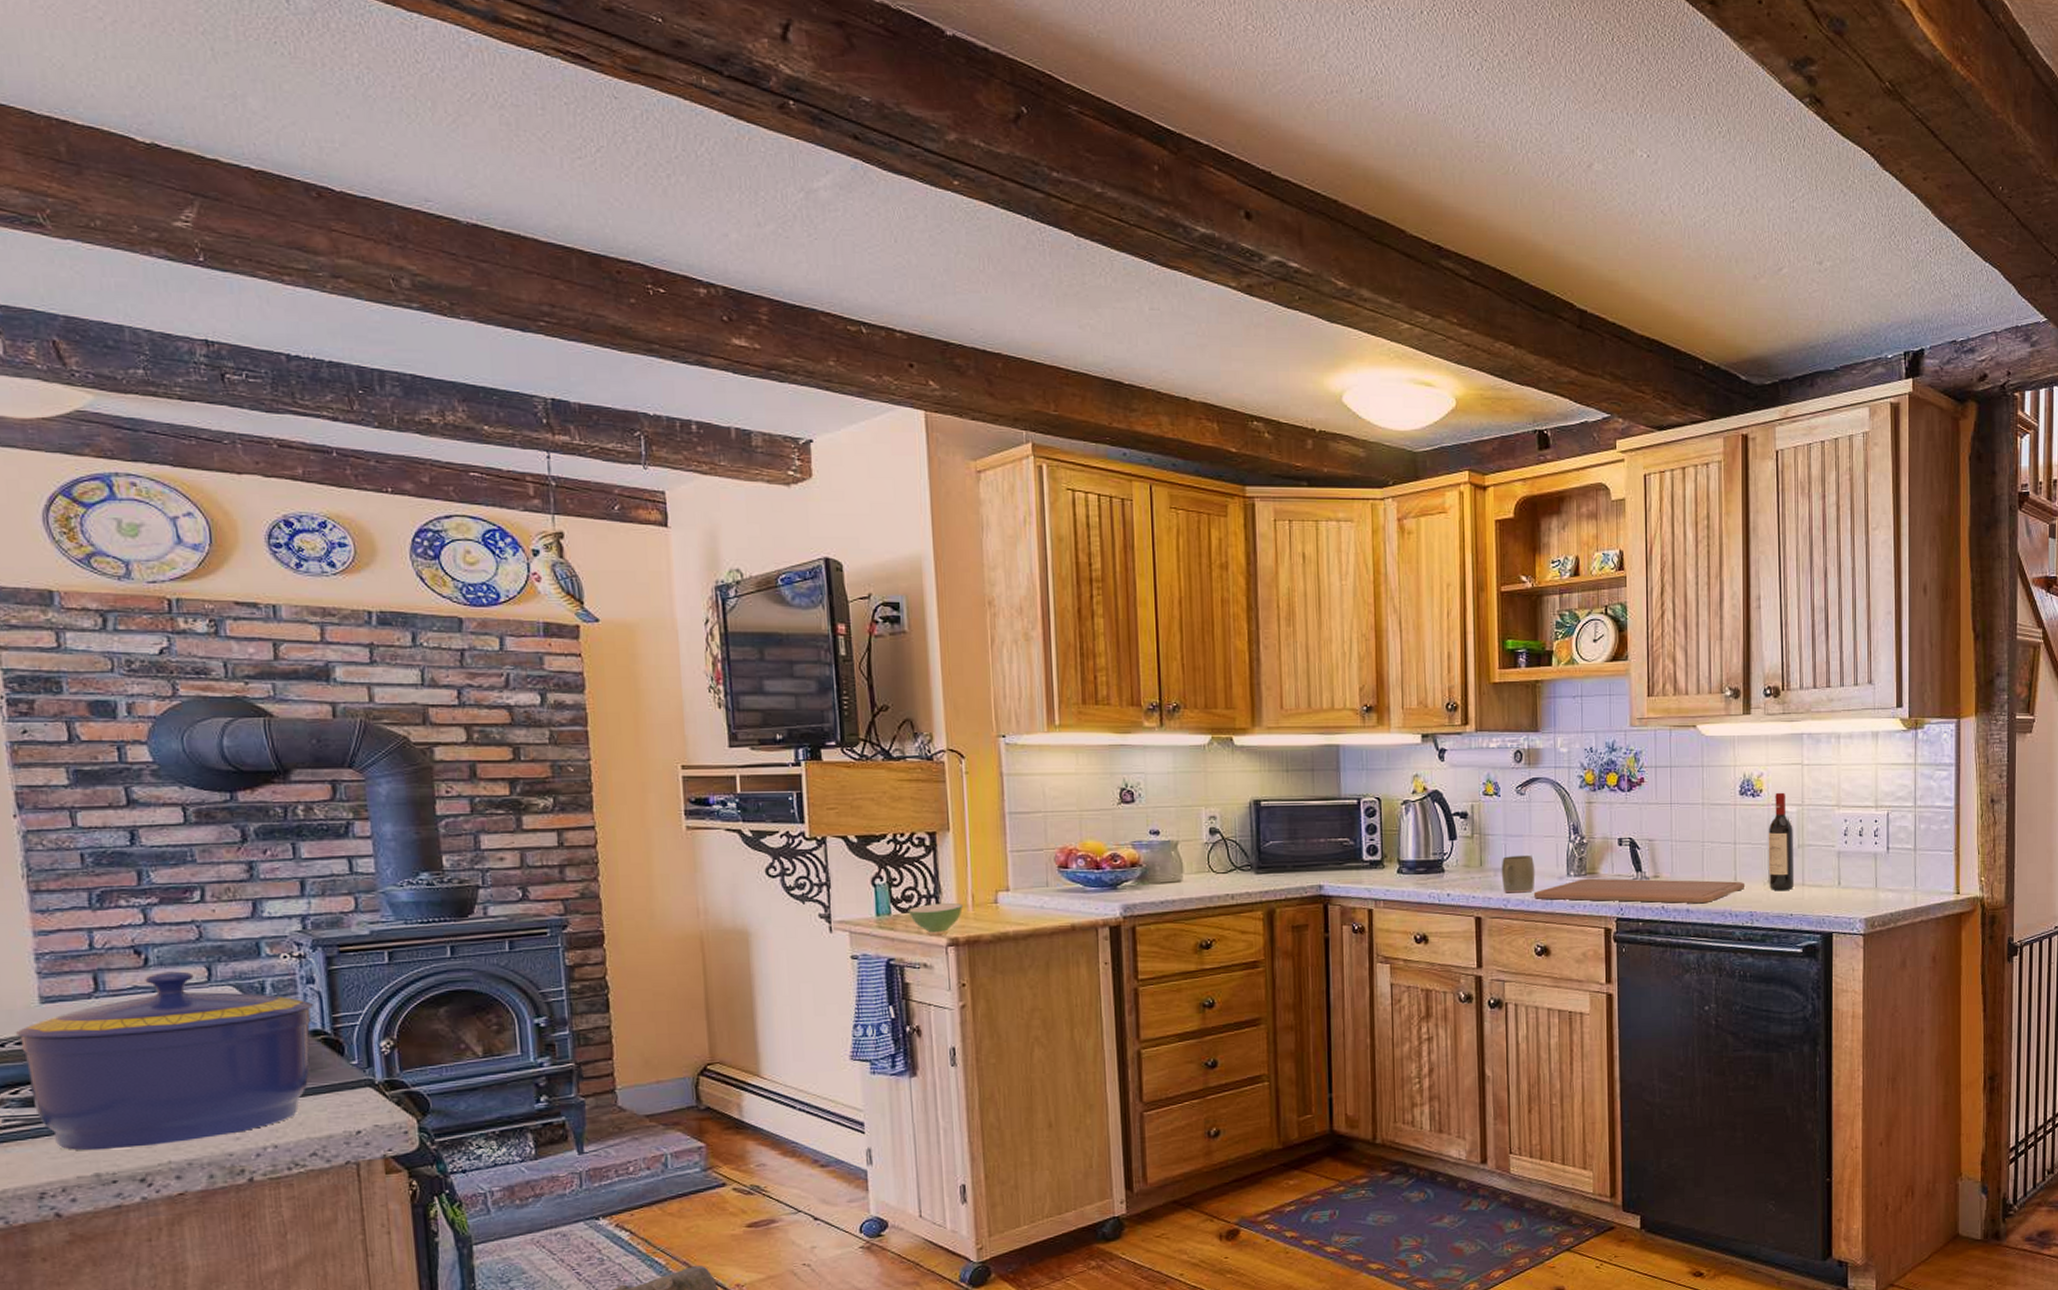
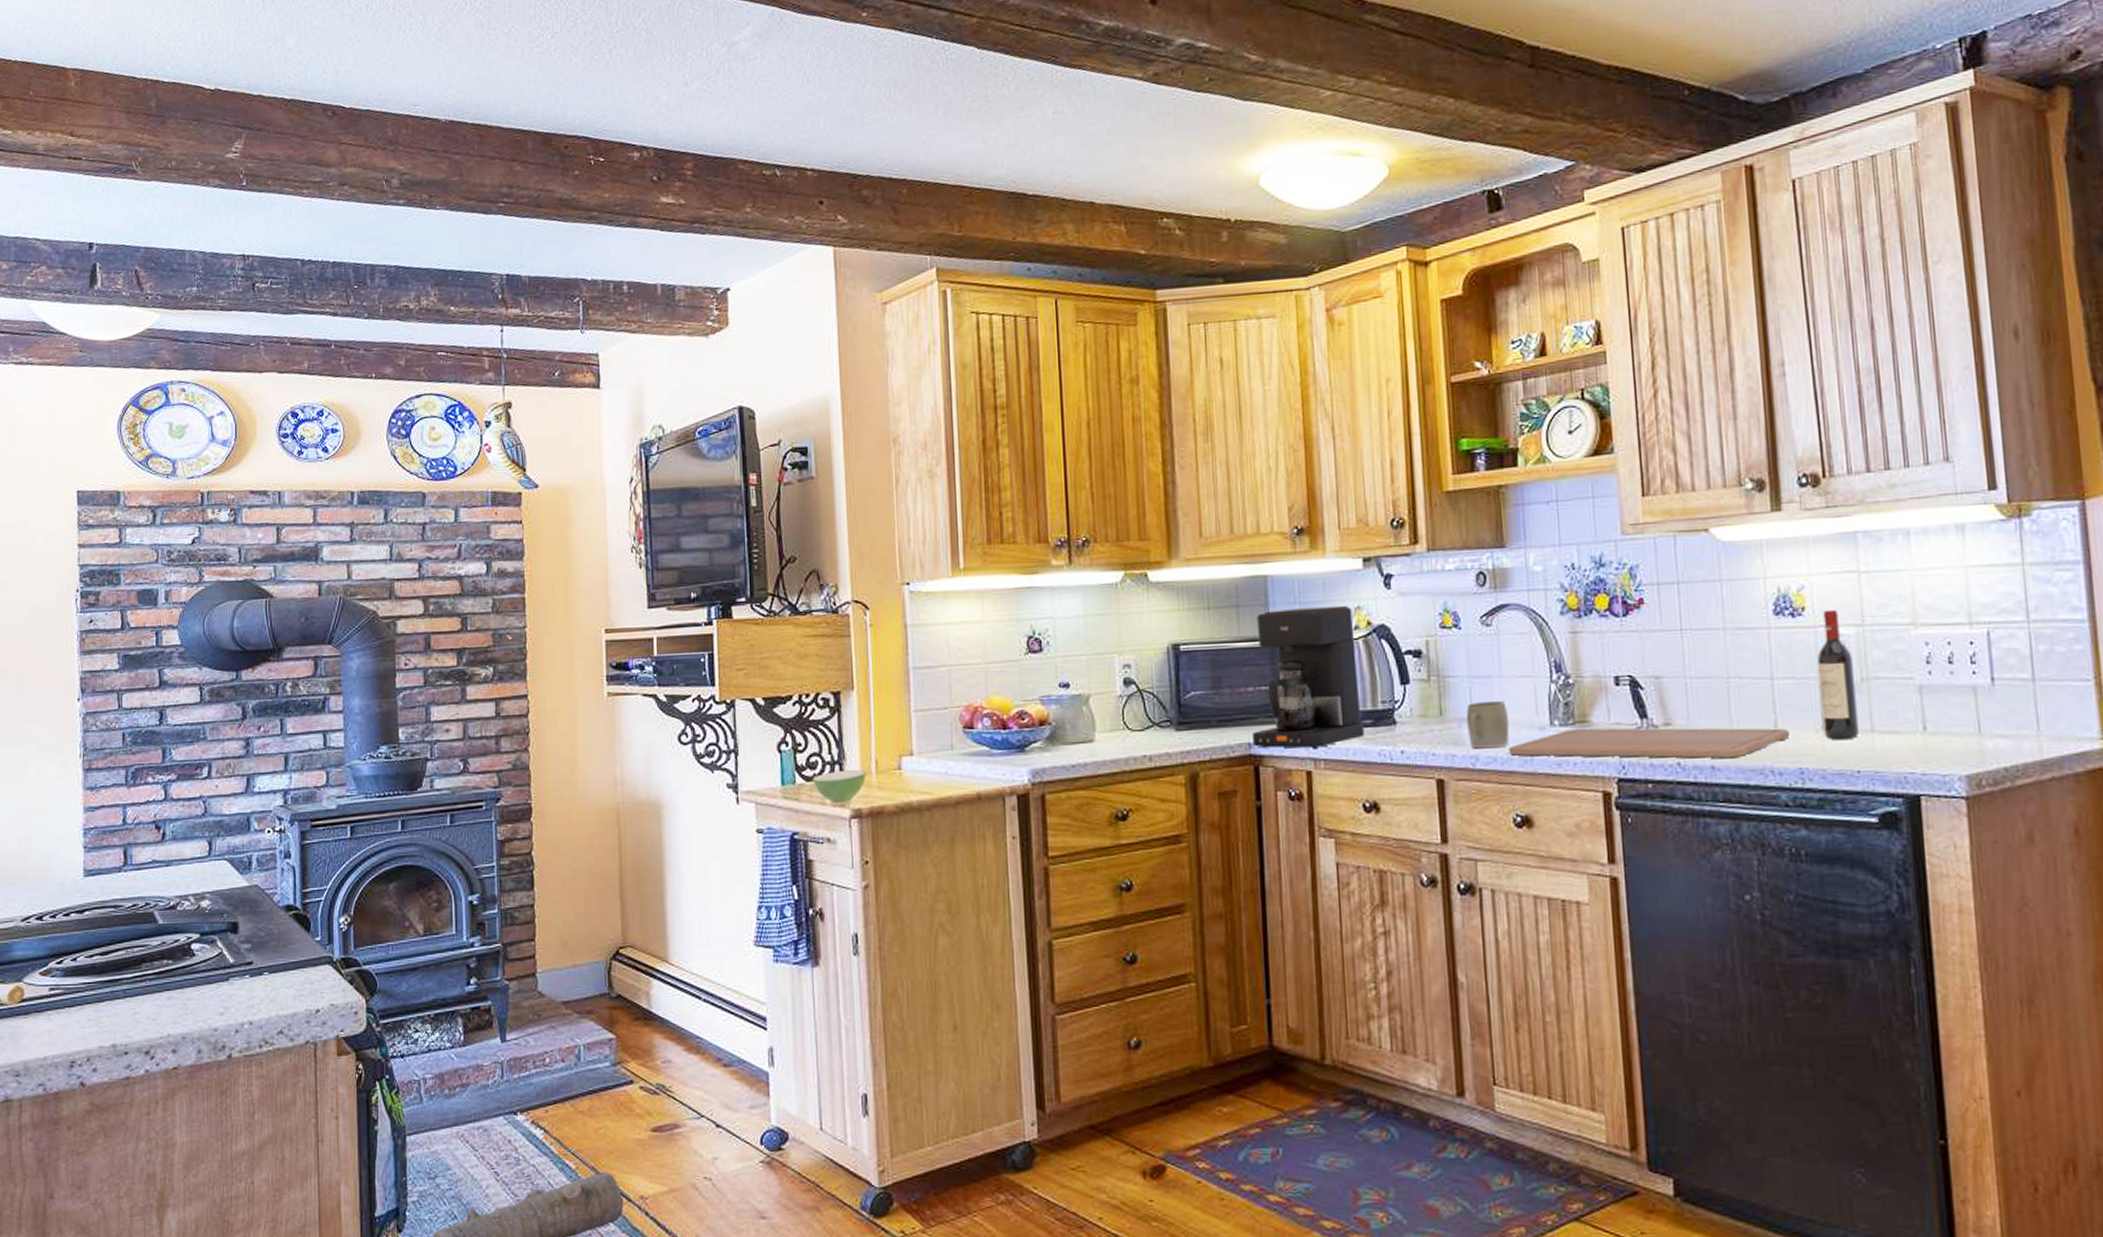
cooking pot: present [15,971,313,1151] -> none [64,845,288,1021]
coffee maker: none [1323,773,1418,890] -> present [1253,605,1364,748]

